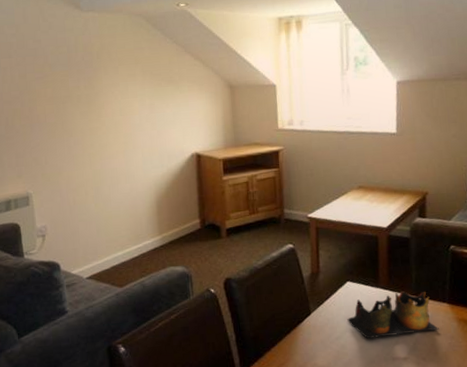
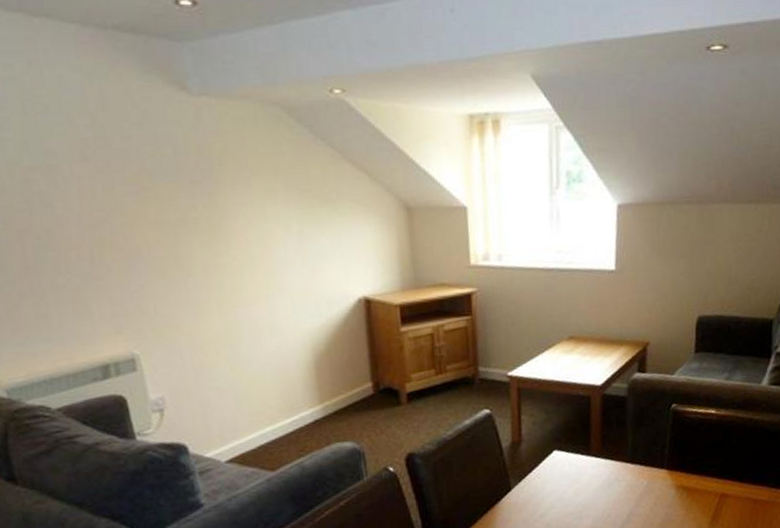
decorative bowl: present [347,291,439,340] -> none [553,457,656,515]

